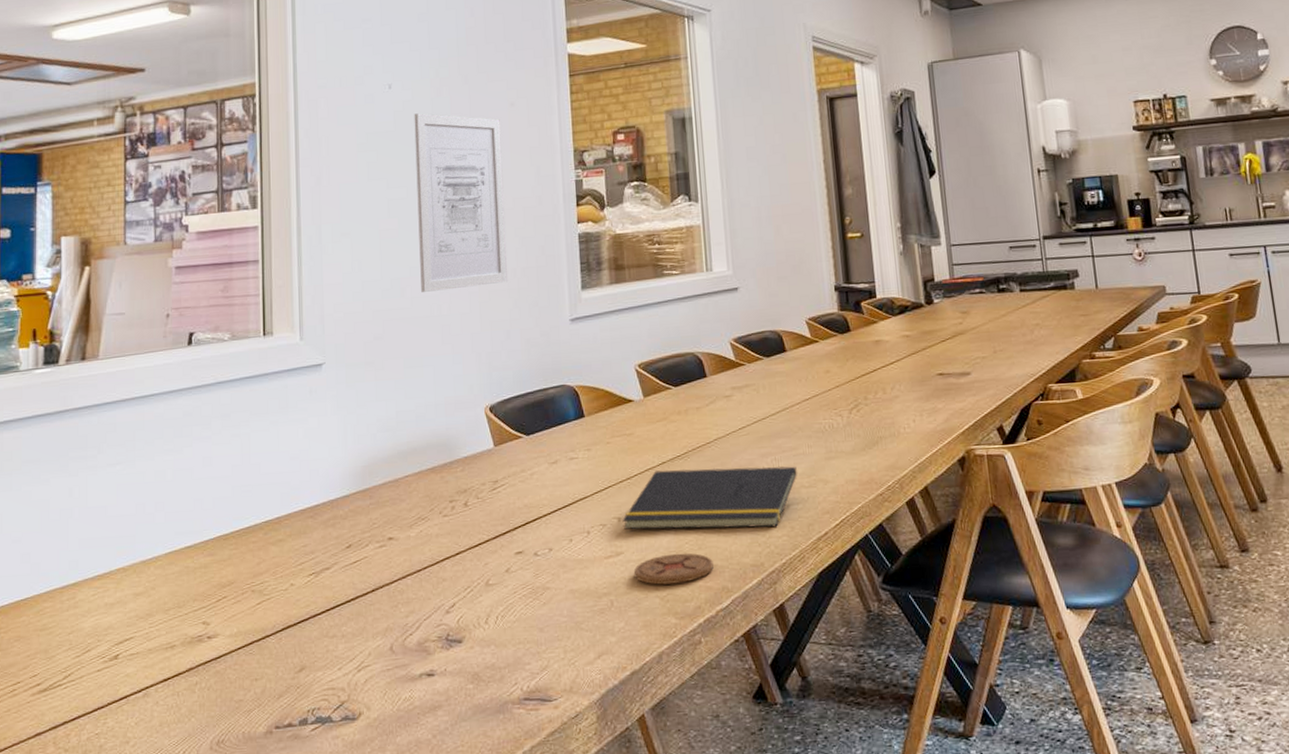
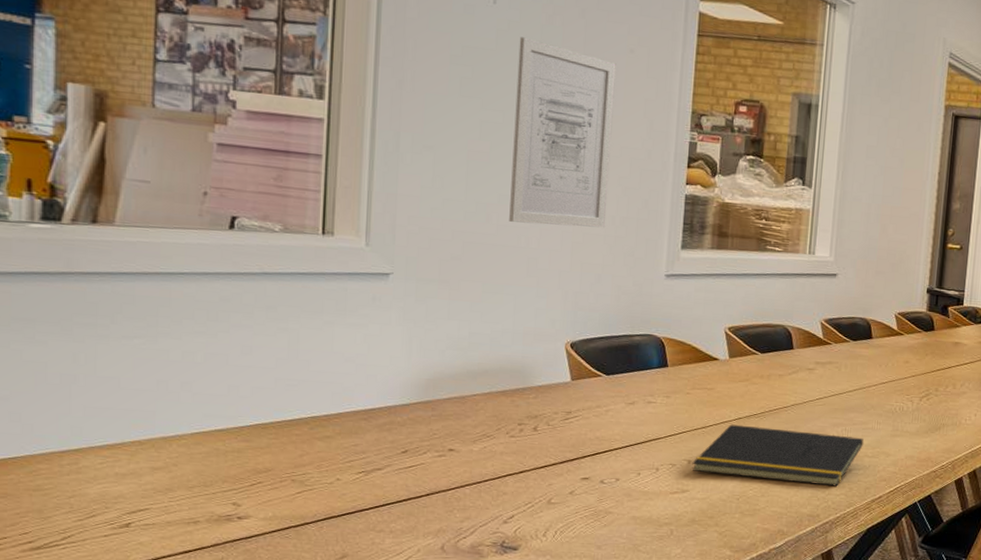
coaster: present [633,553,714,585] -> none [696,497,773,523]

